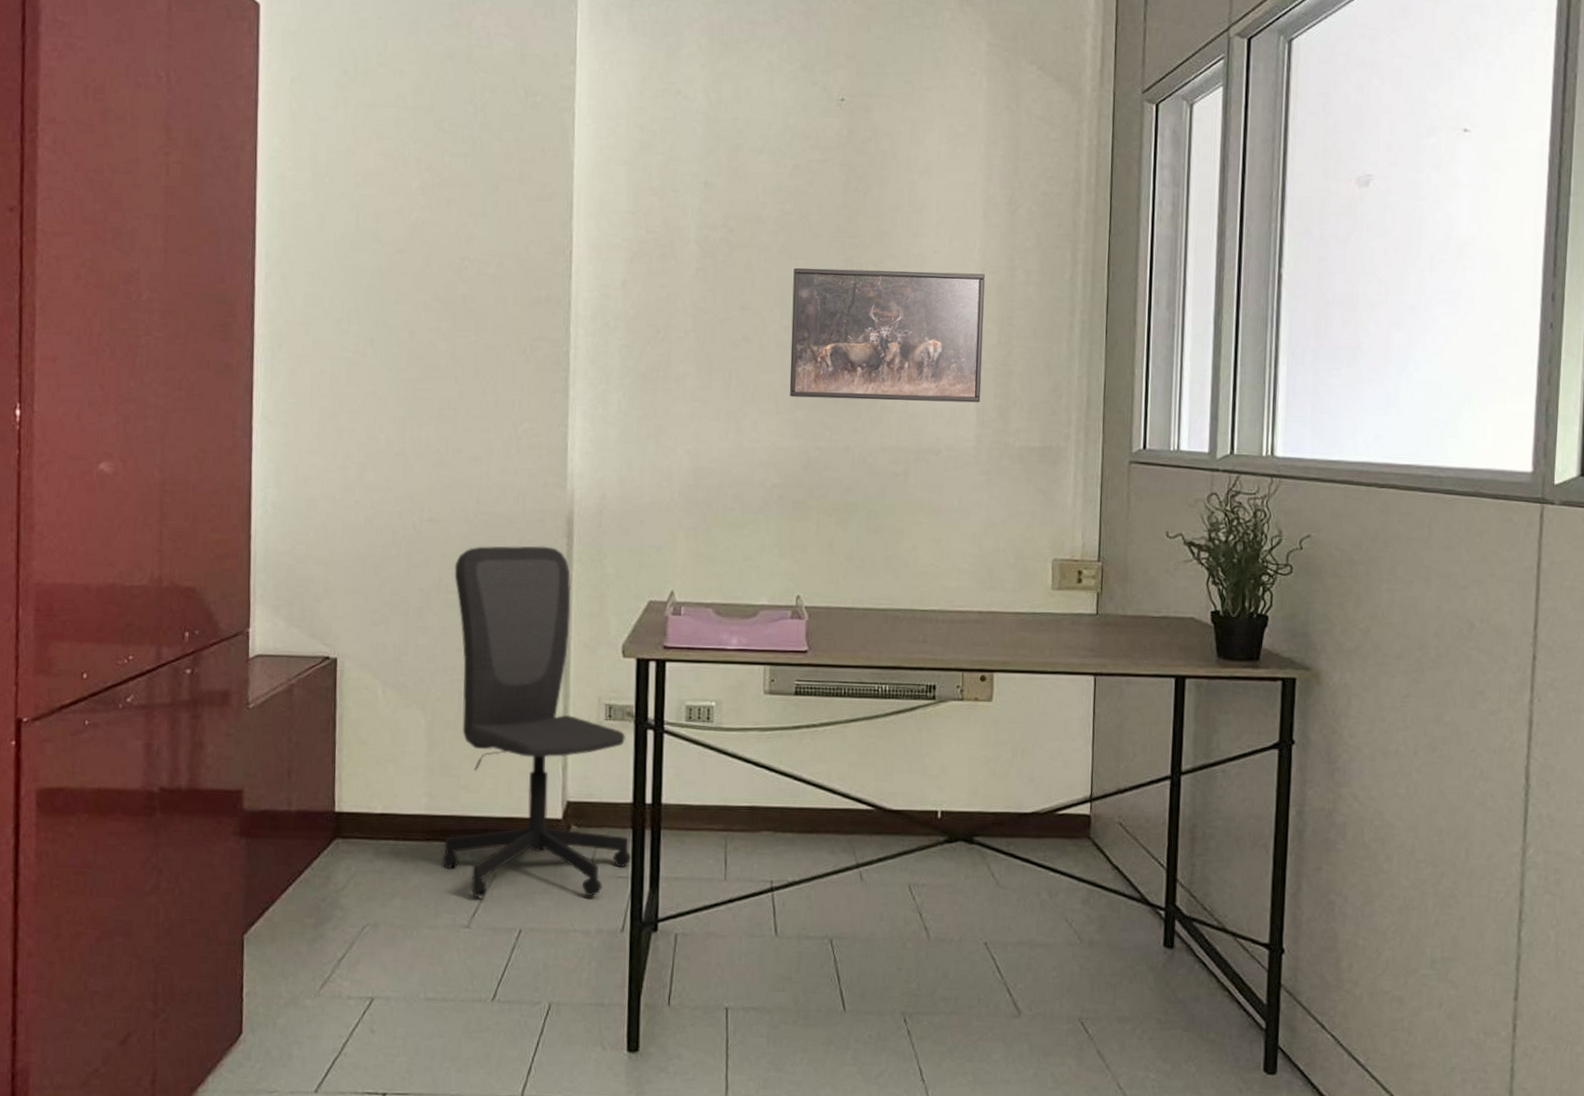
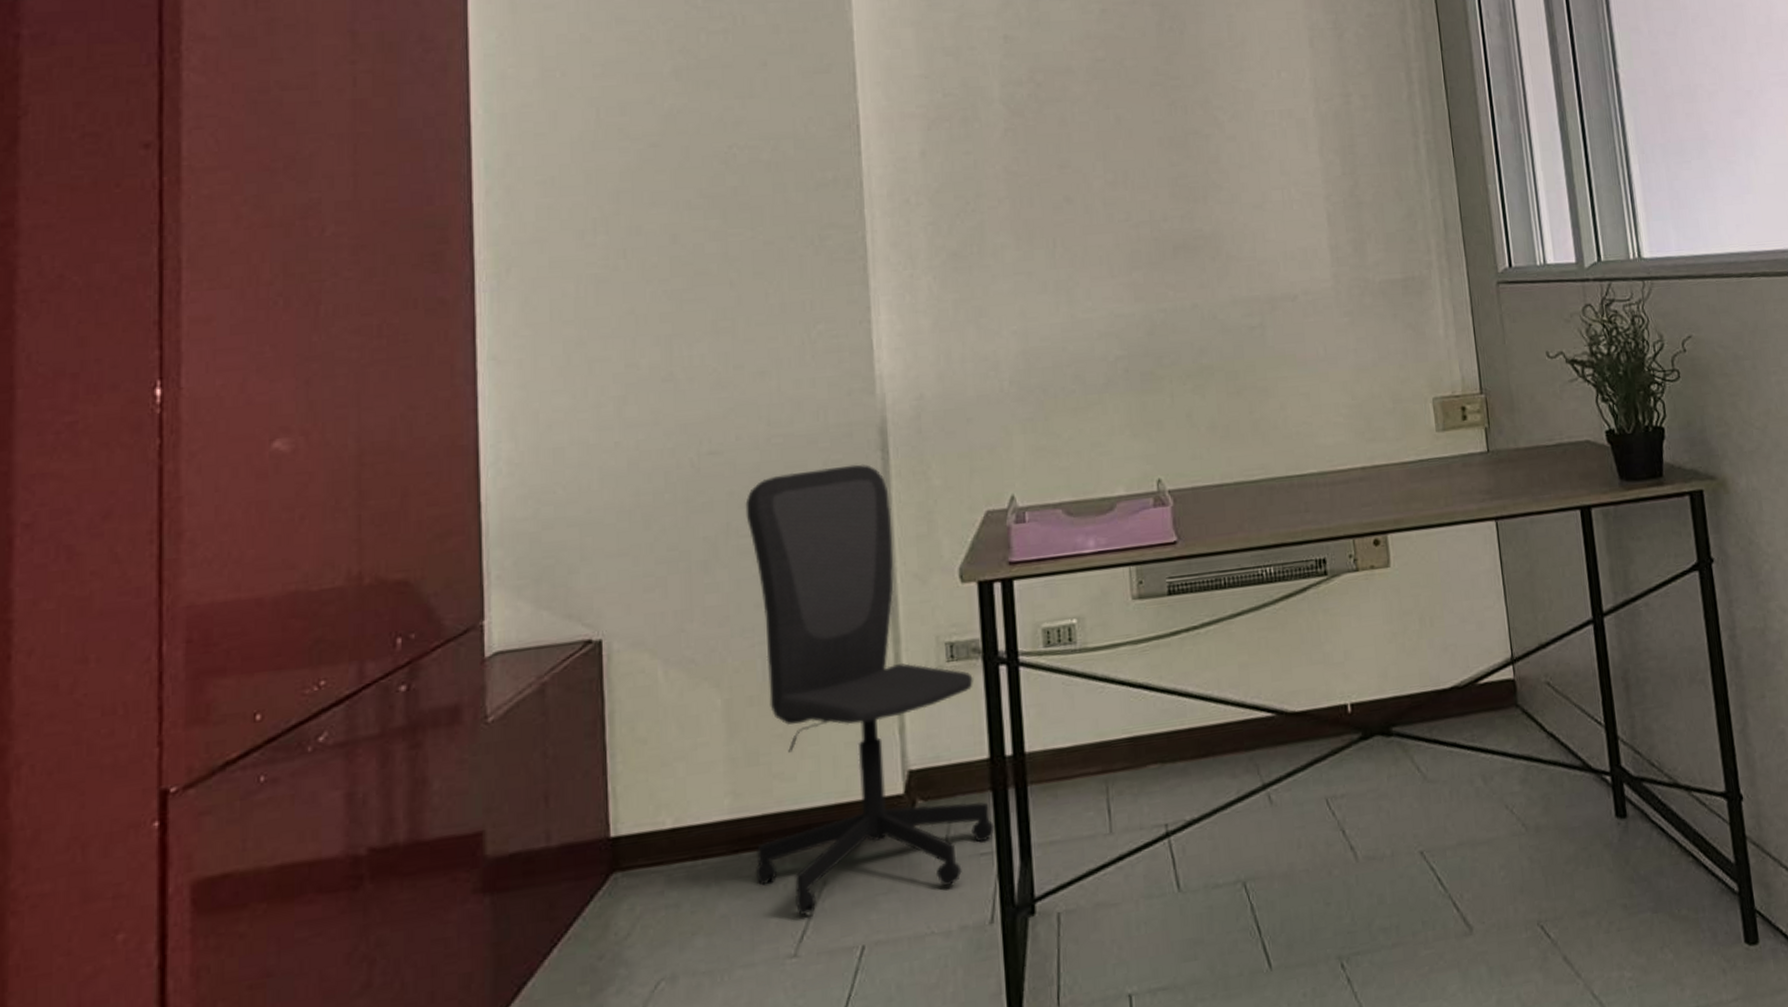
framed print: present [789,267,985,403] -> none [1113,103,1333,257]

